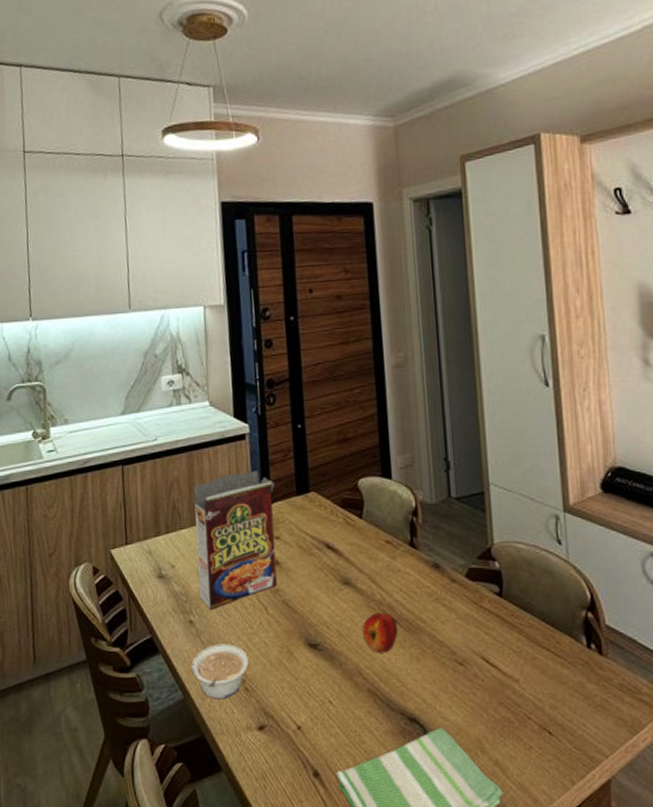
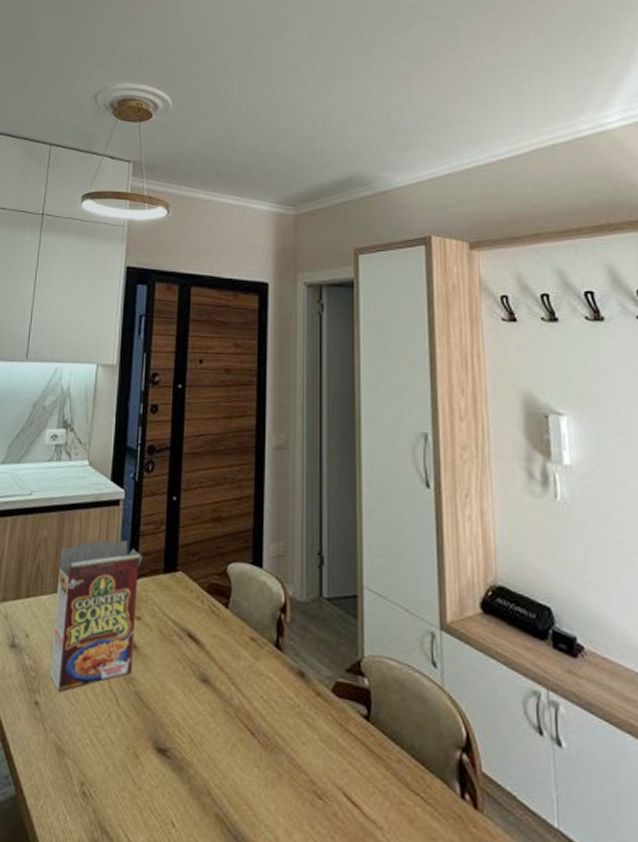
legume: present [191,644,249,700] -> none [29,733,91,803]
apple: present [362,612,398,653] -> none [215,720,255,771]

